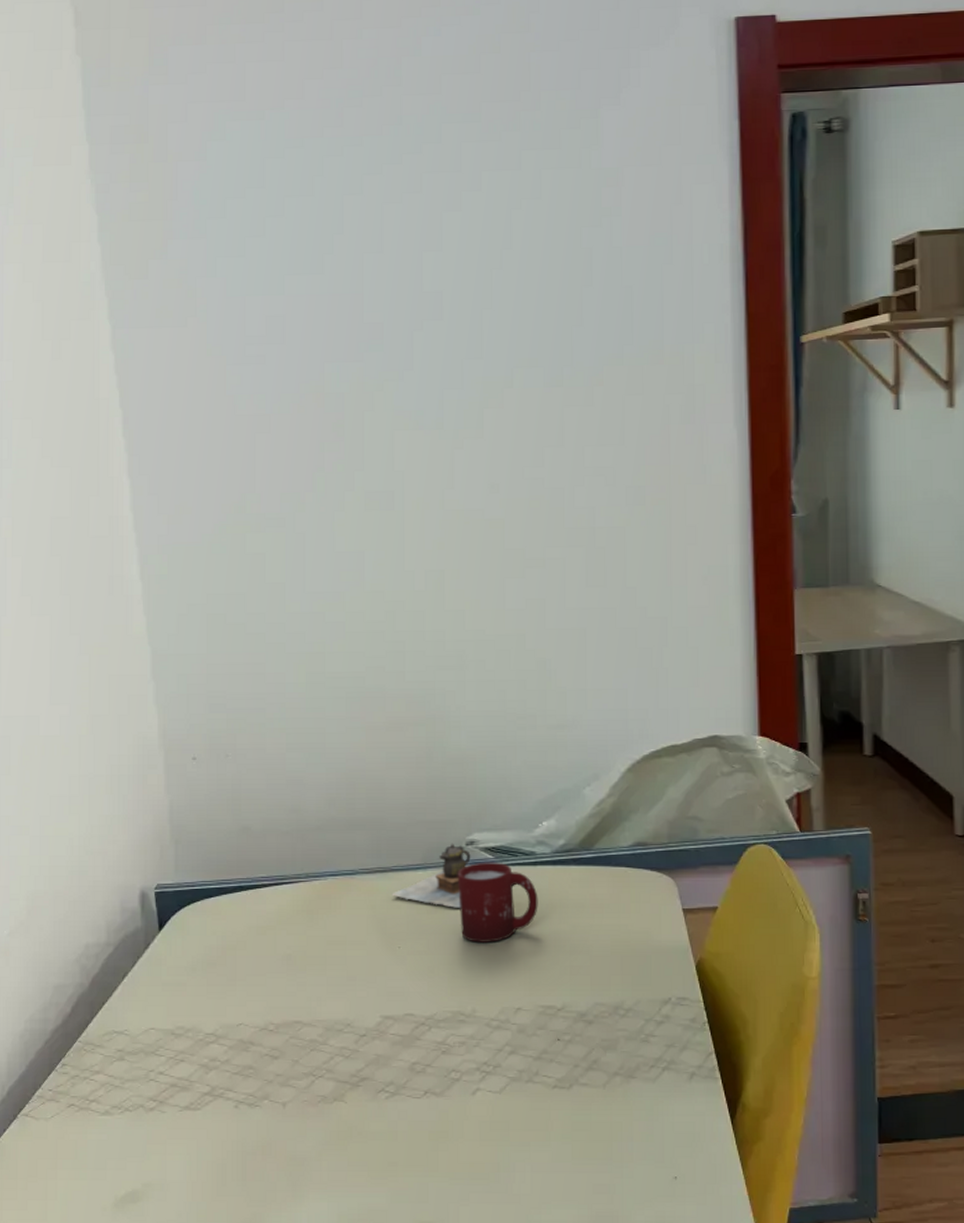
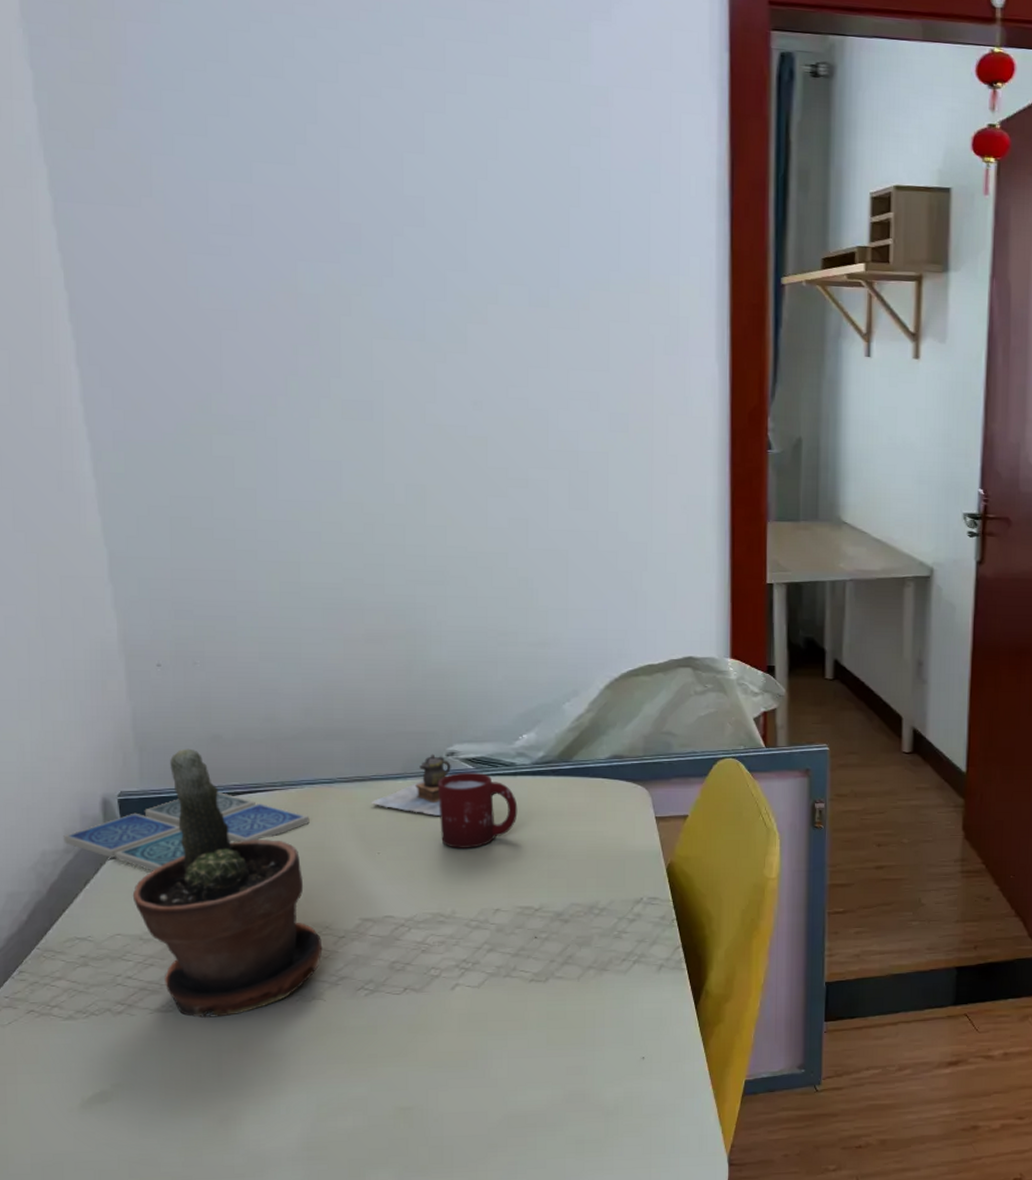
drink coaster: none [105,885,333,965] -> present [63,792,310,871]
potted plant: none [166,840,344,1118] -> present [132,748,323,1019]

